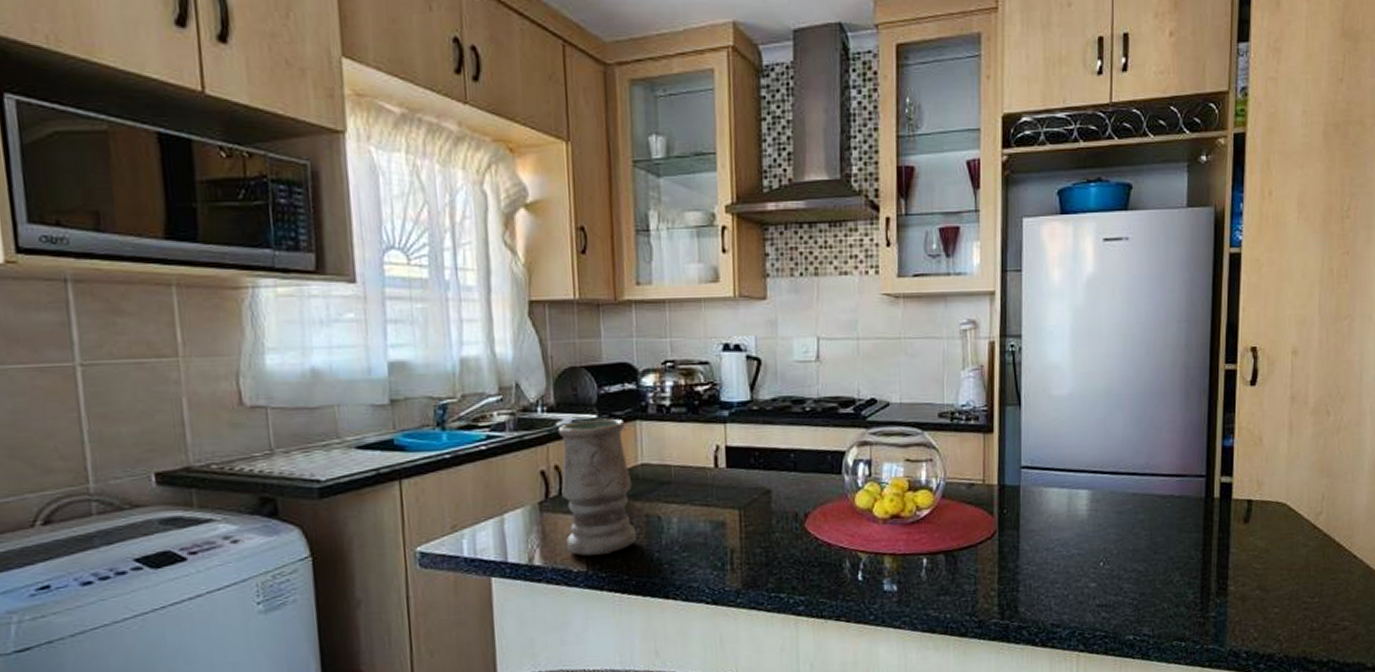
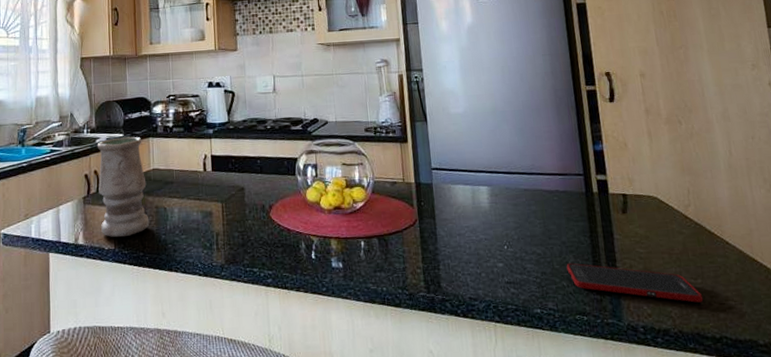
cell phone: none [1170,581,1317,624] -> present [566,262,703,303]

